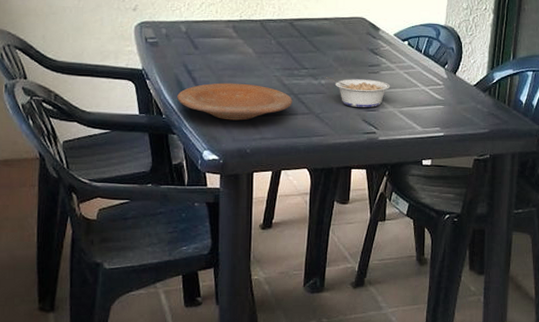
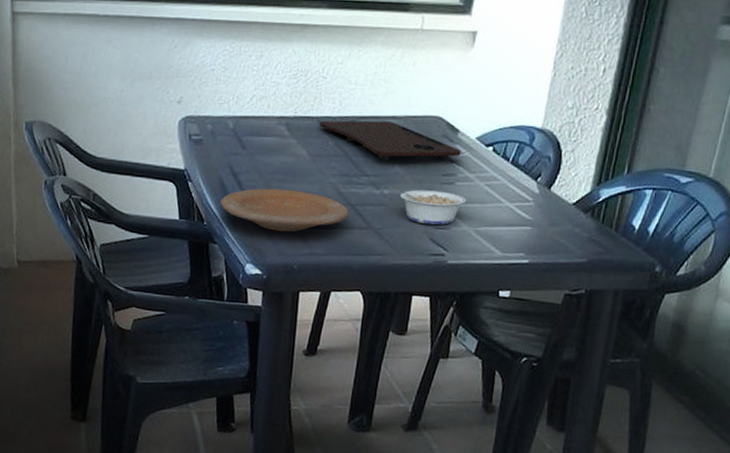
cutting board: none [263,22,383,55] -> present [320,120,461,160]

